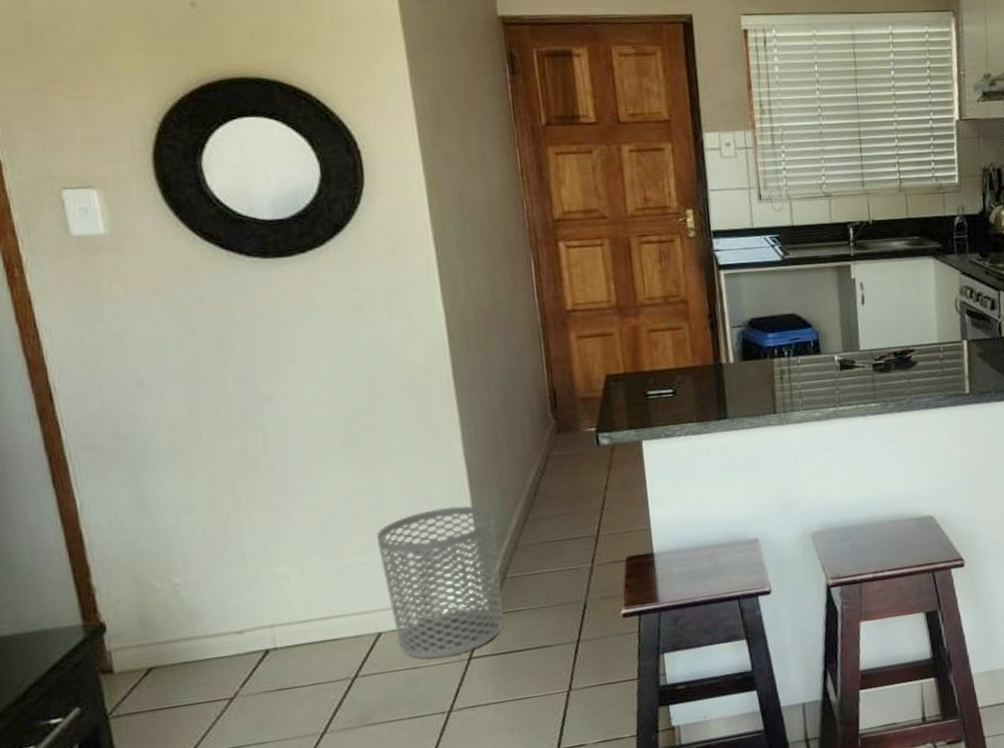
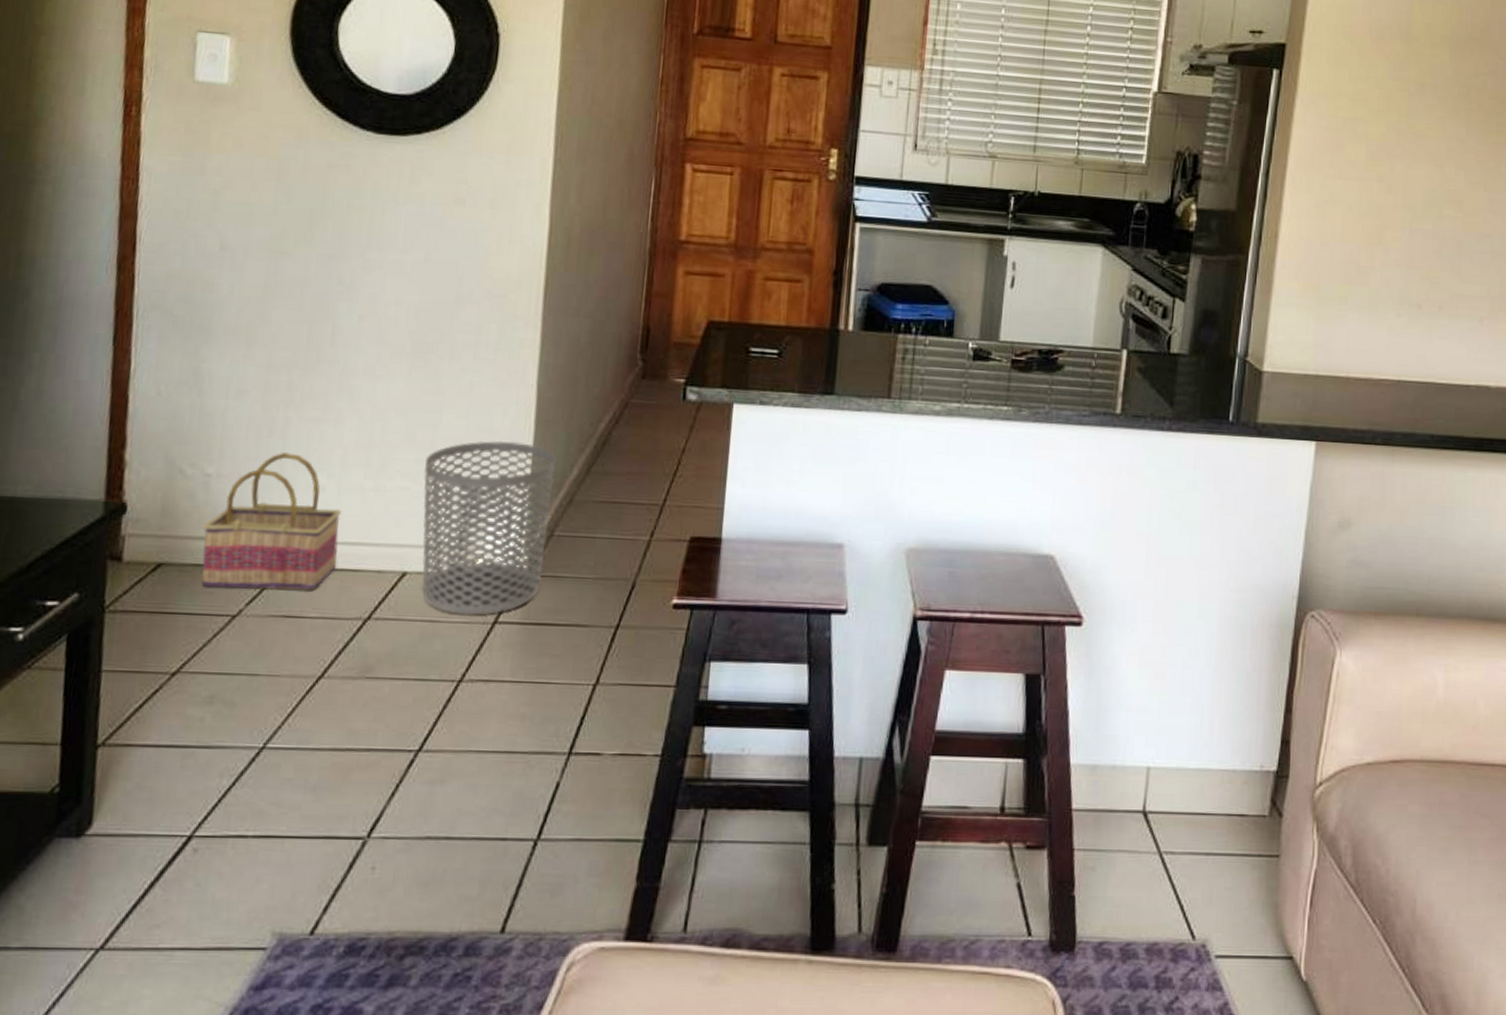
basket: none [183,552,317,680] -> present [201,452,341,591]

